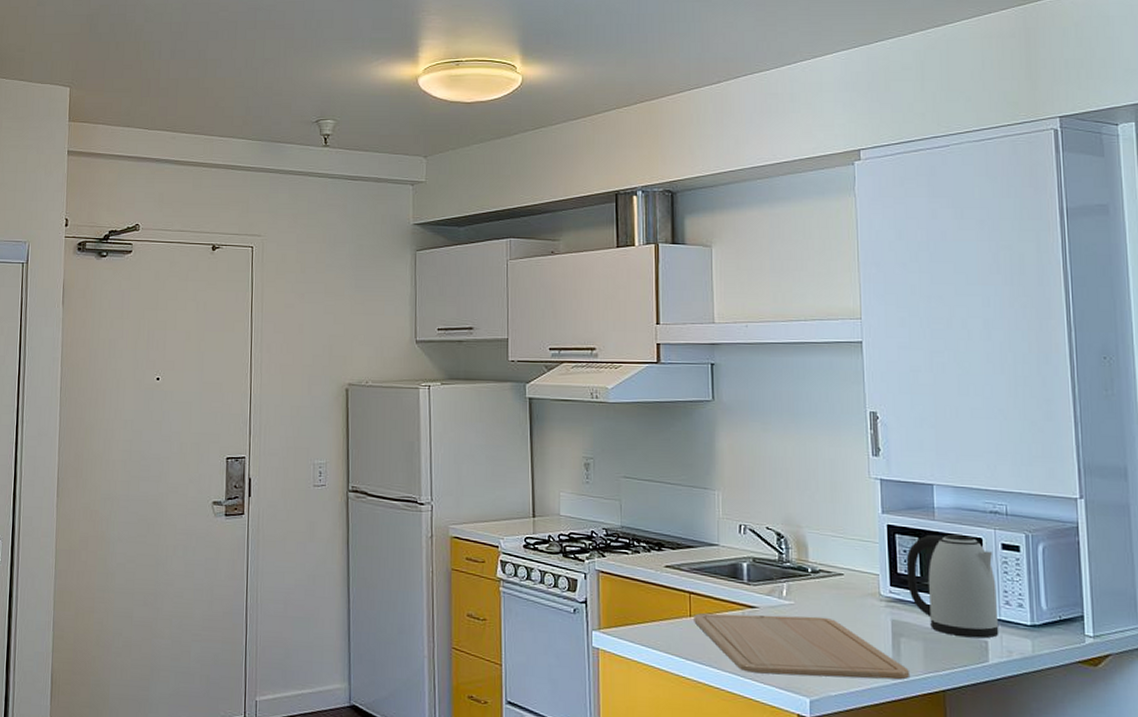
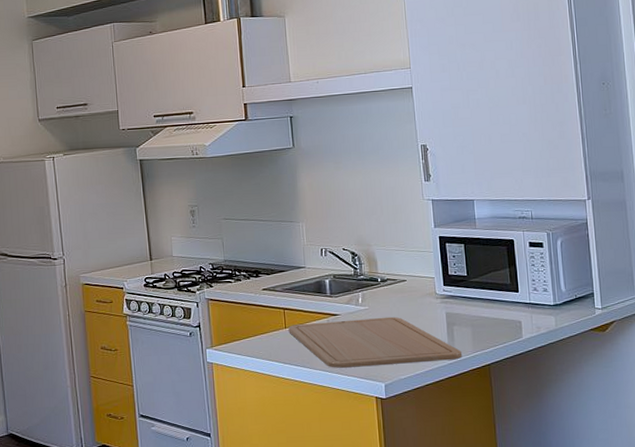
kettle: present [906,533,999,639] -> none [455,238,530,320]

